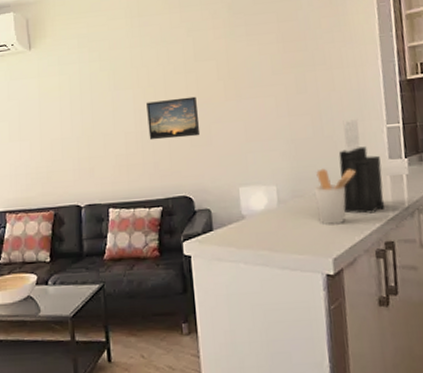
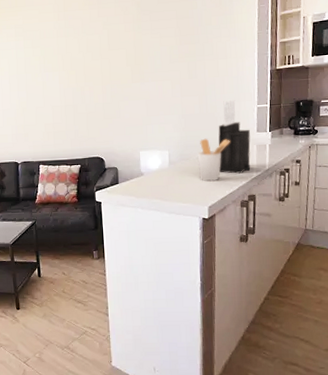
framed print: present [146,96,201,140] -> none [70,79,112,113]

